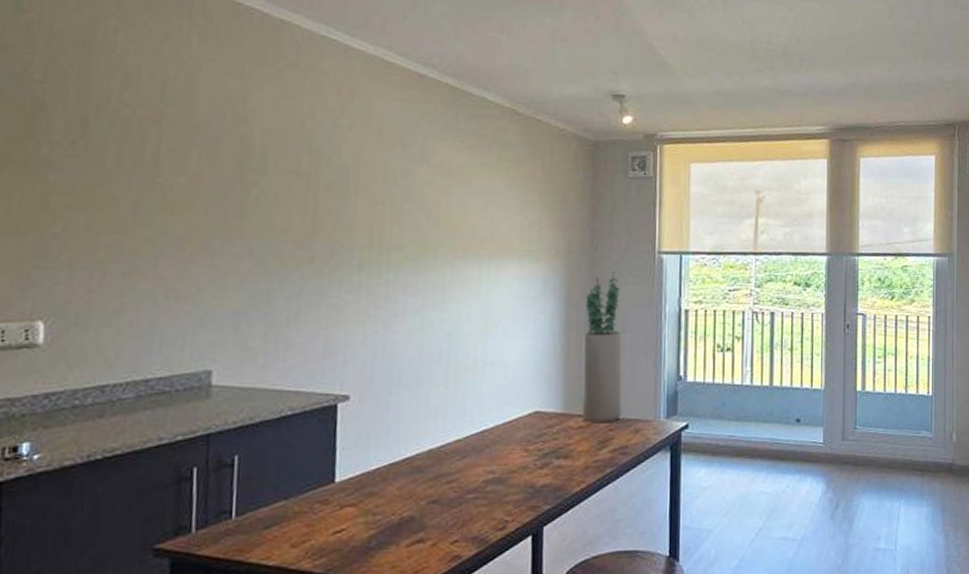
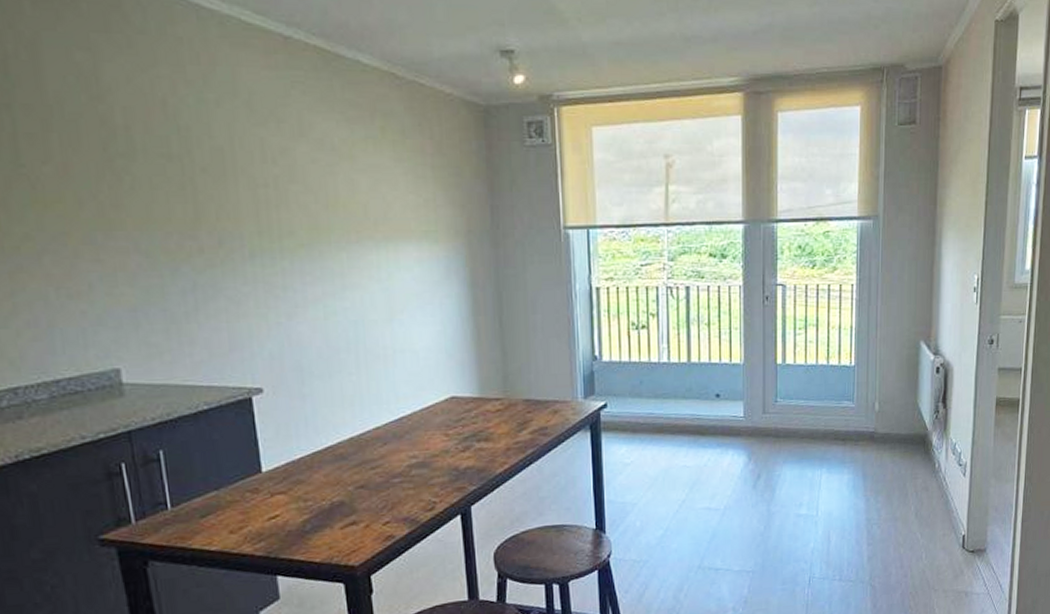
vase: present [582,271,623,424] -> none [492,250,539,407]

